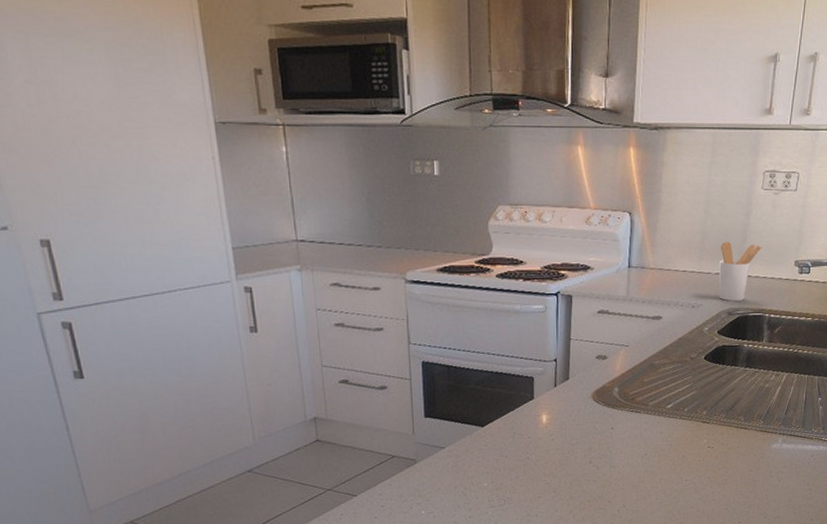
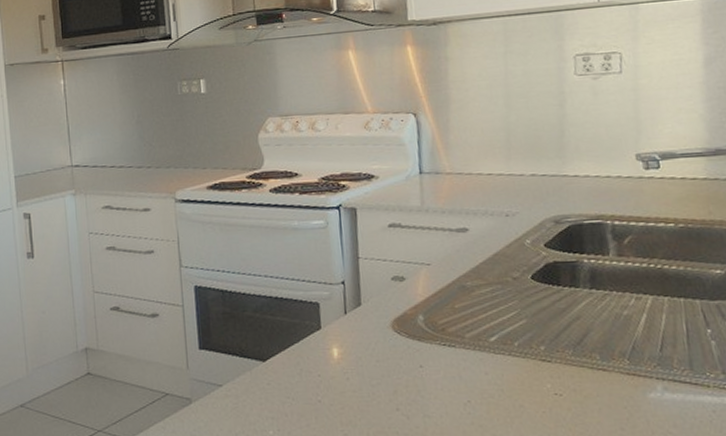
utensil holder: present [718,241,762,302] -> none [531,137,588,208]

